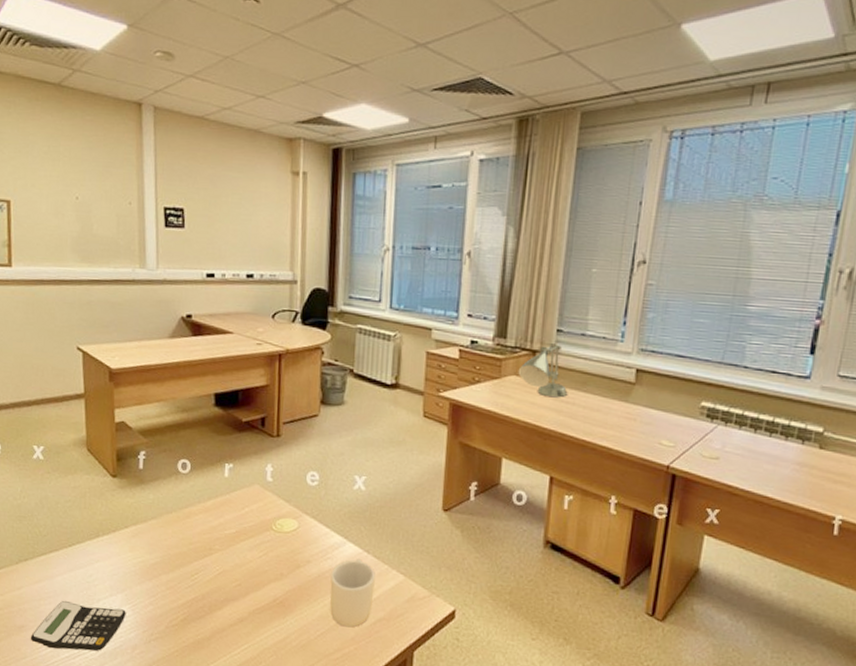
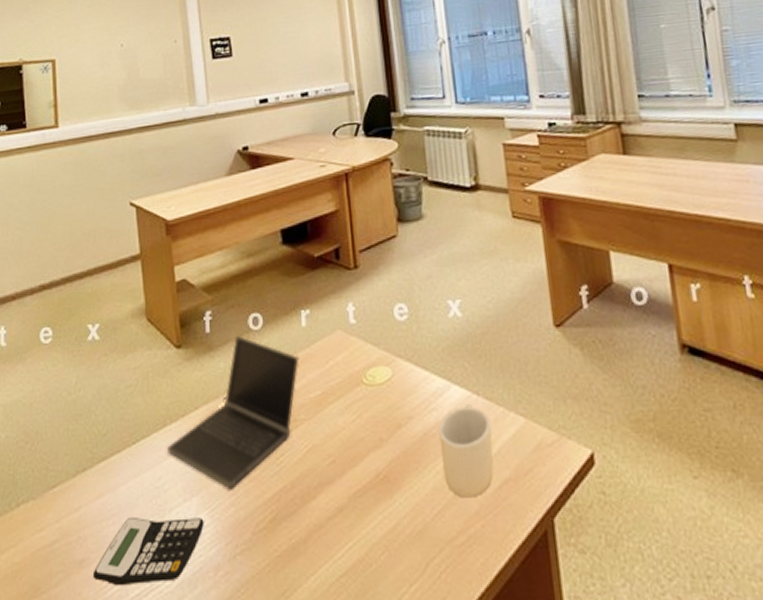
laptop computer: none [99,475,220,593] -> present [167,336,300,490]
desk lamp: present [518,342,568,398] -> none [605,109,666,172]

